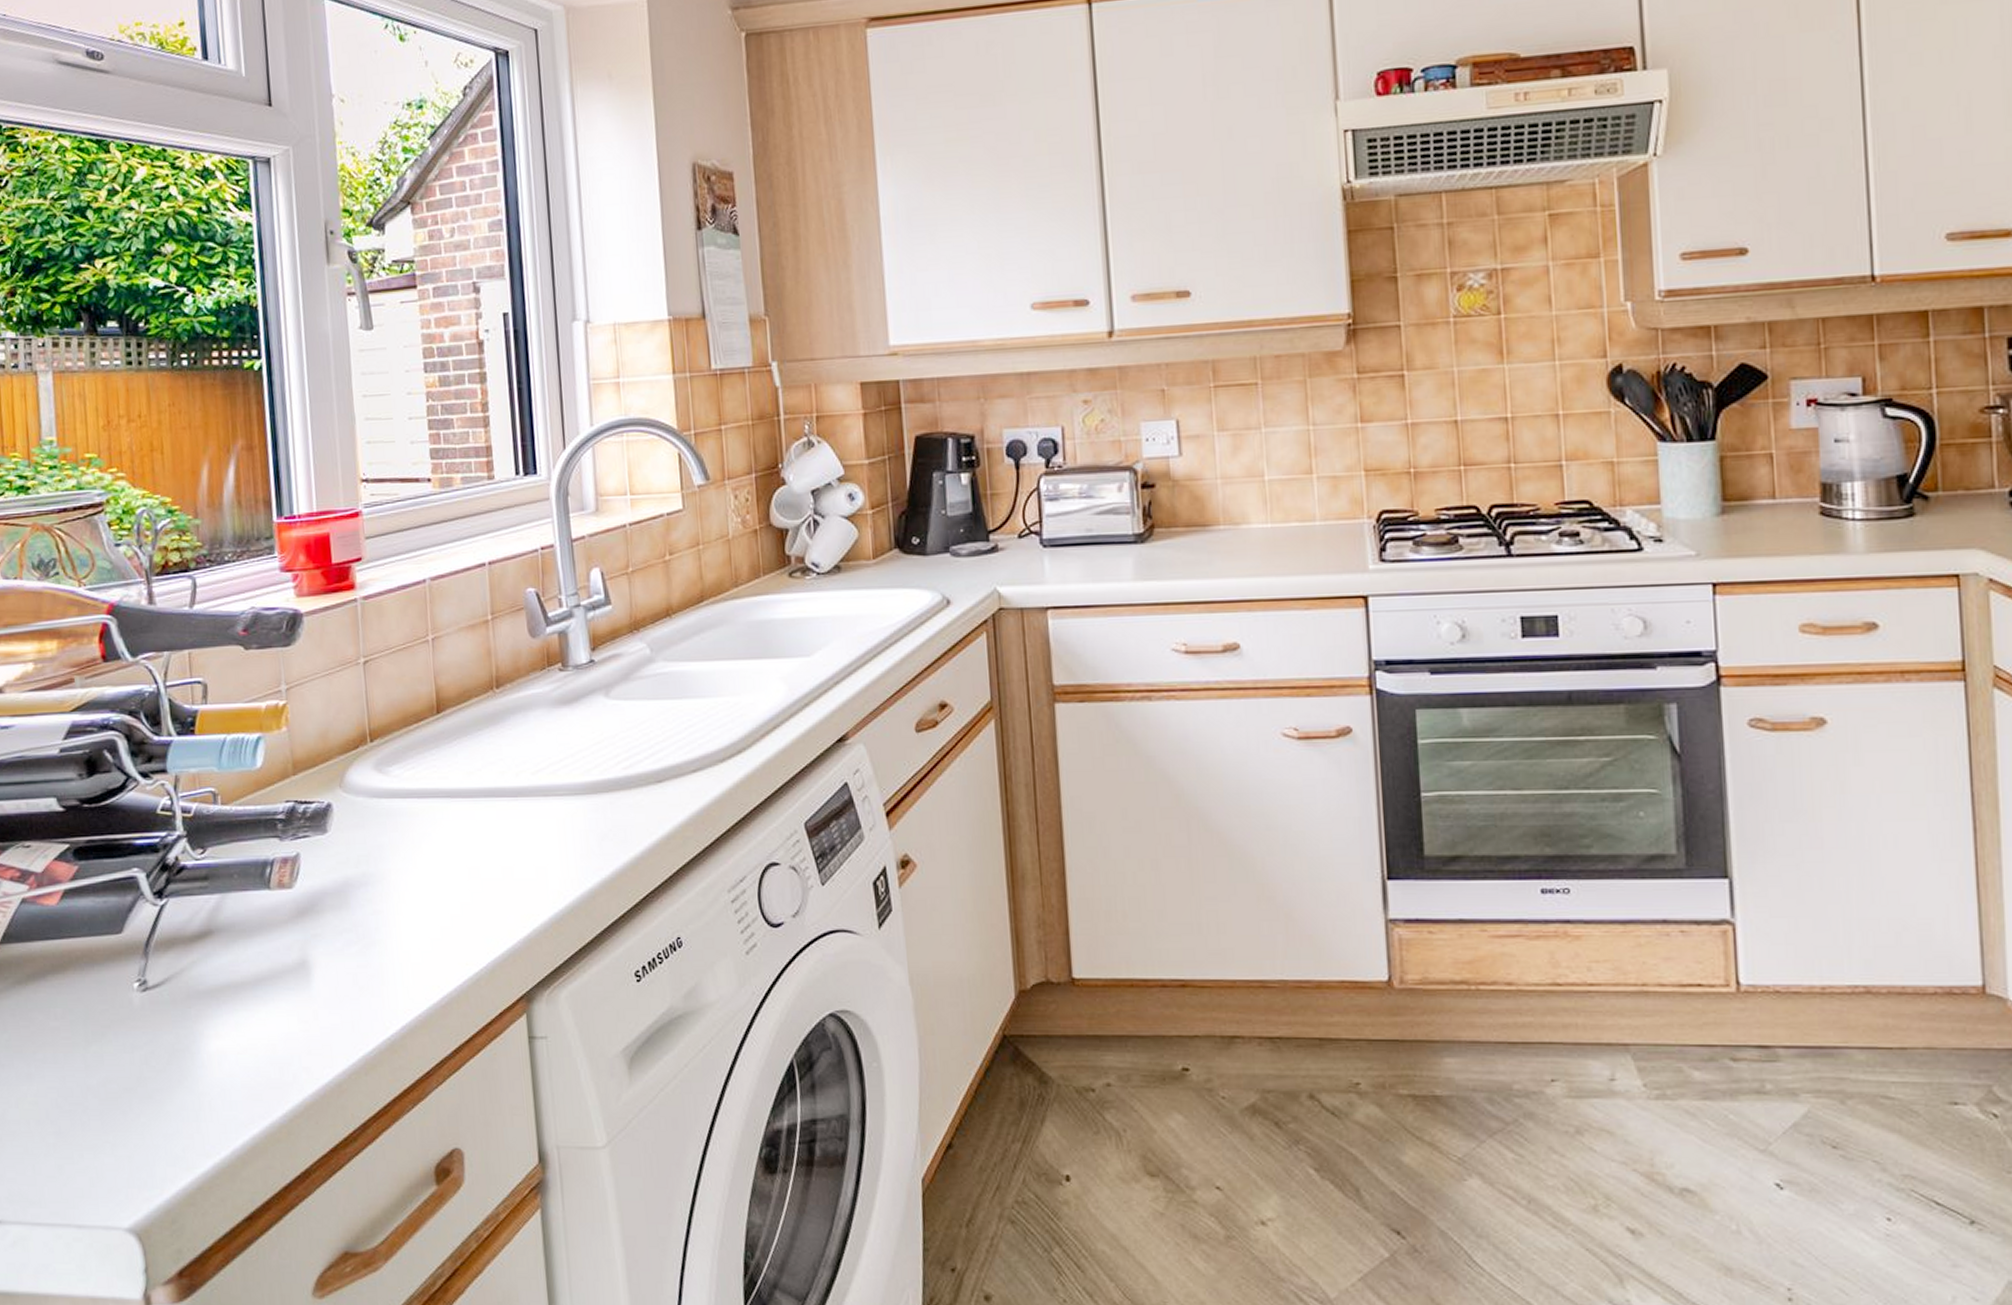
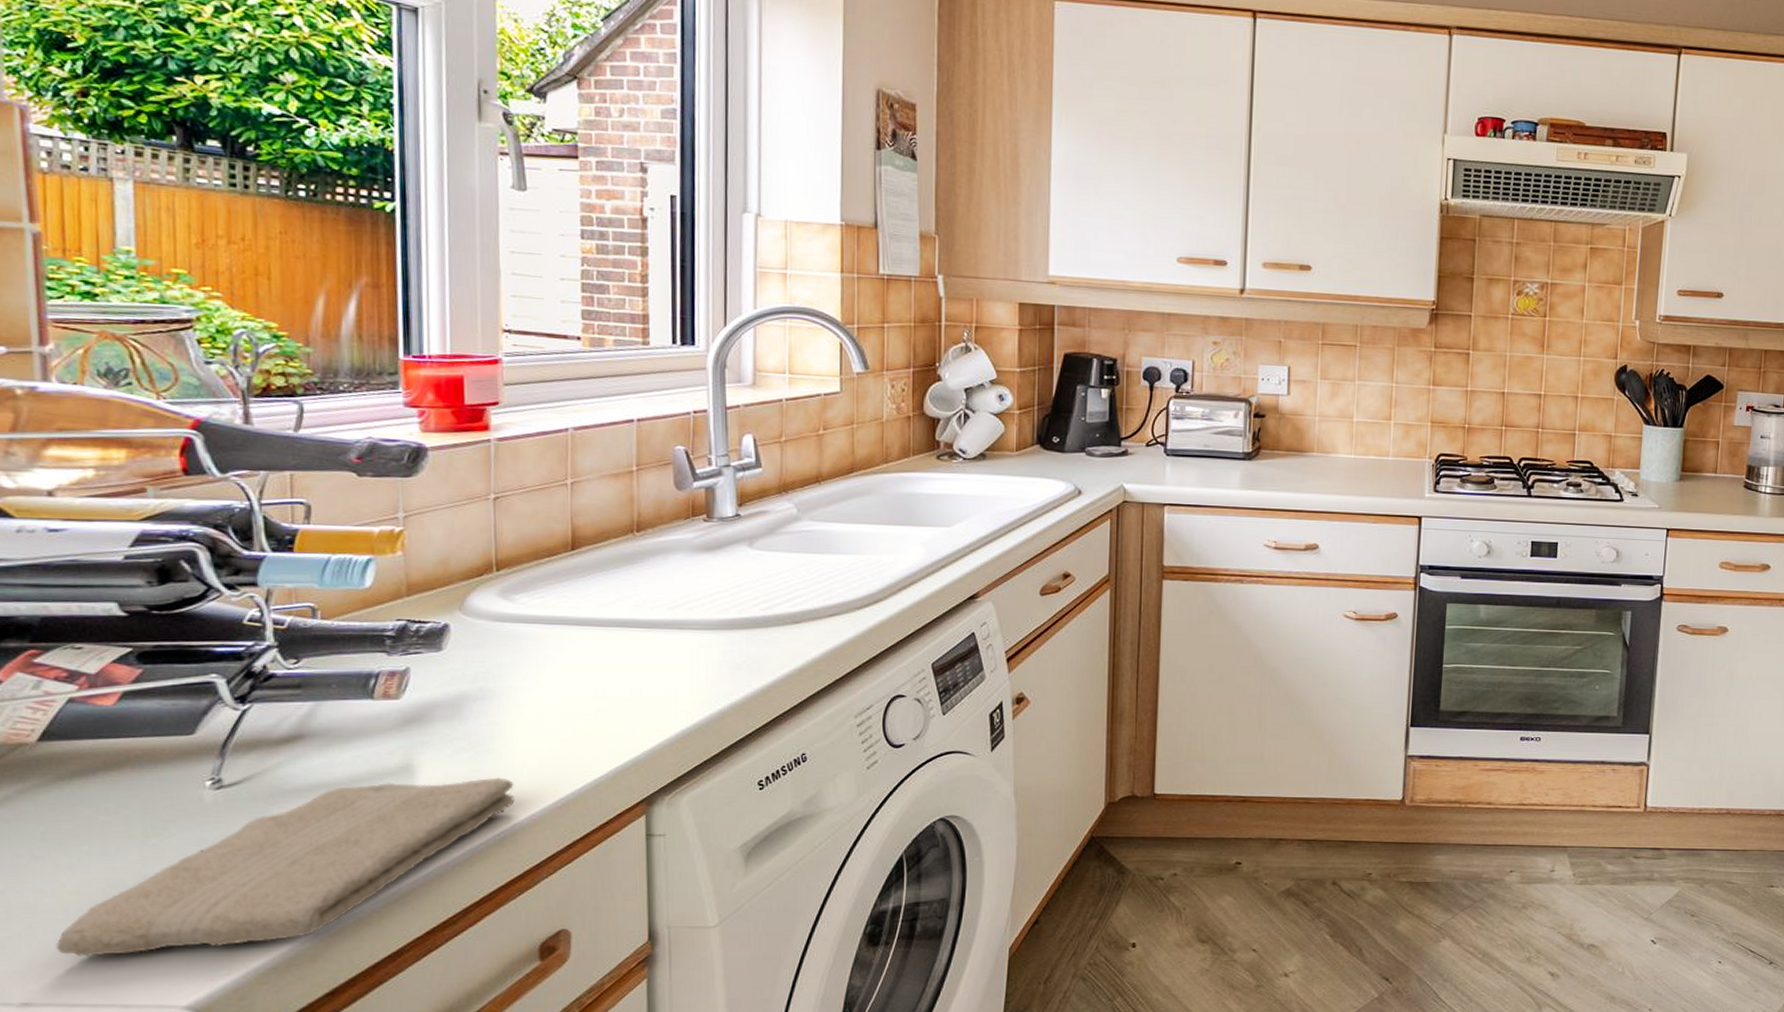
washcloth: none [21,973,402,1173] -> present [55,777,515,957]

